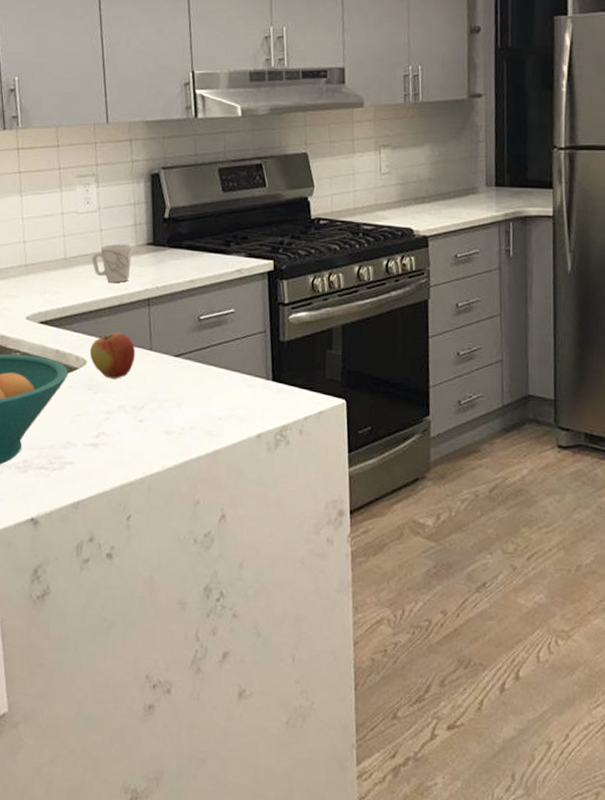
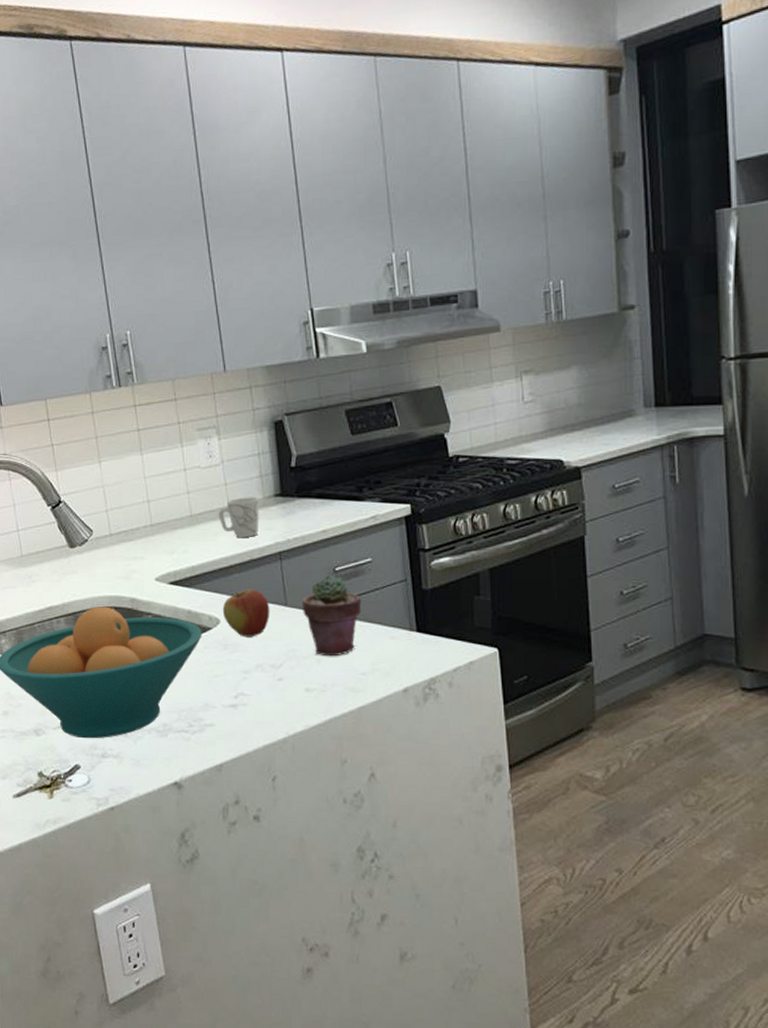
potted succulent: none [166,322,223,401] -> present [301,574,362,657]

